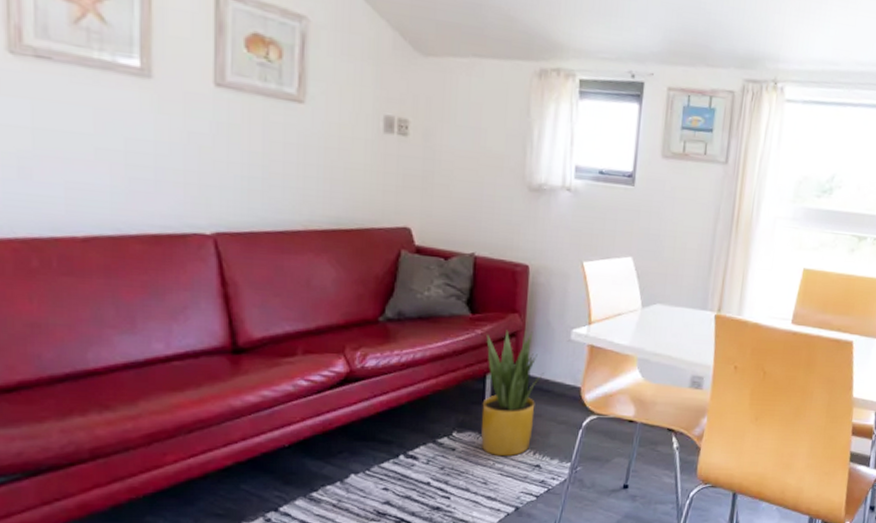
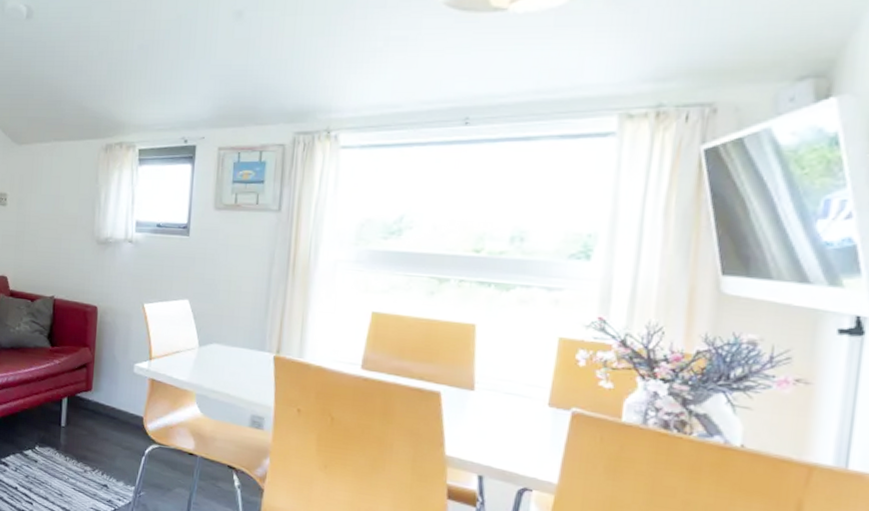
planter: present [480,330,545,457] -> none [57,361,111,474]

